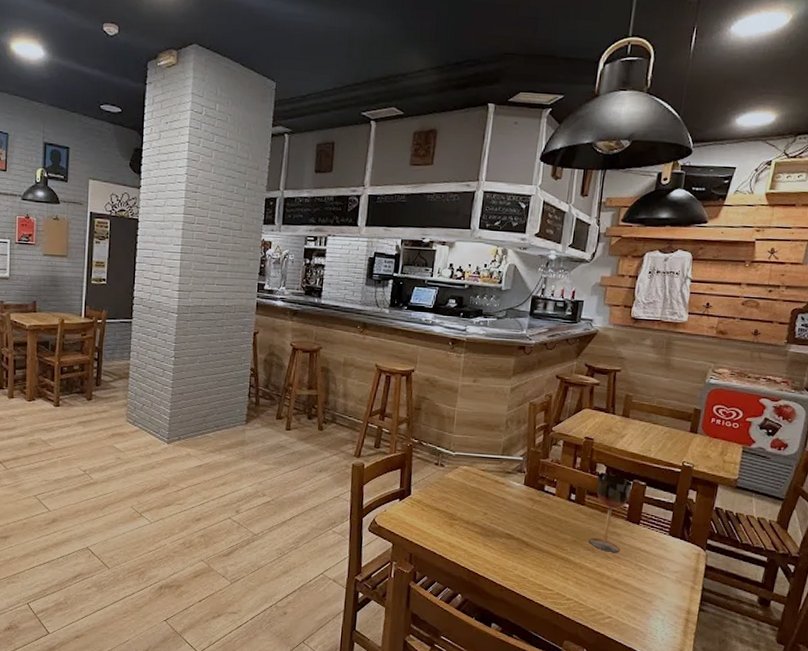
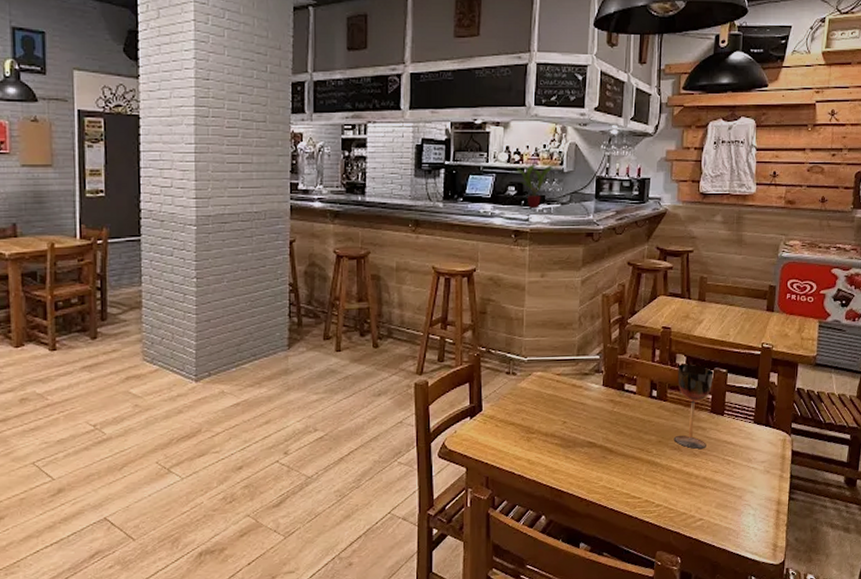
potted plant: none [456,281,496,321] -> present [515,164,557,209]

